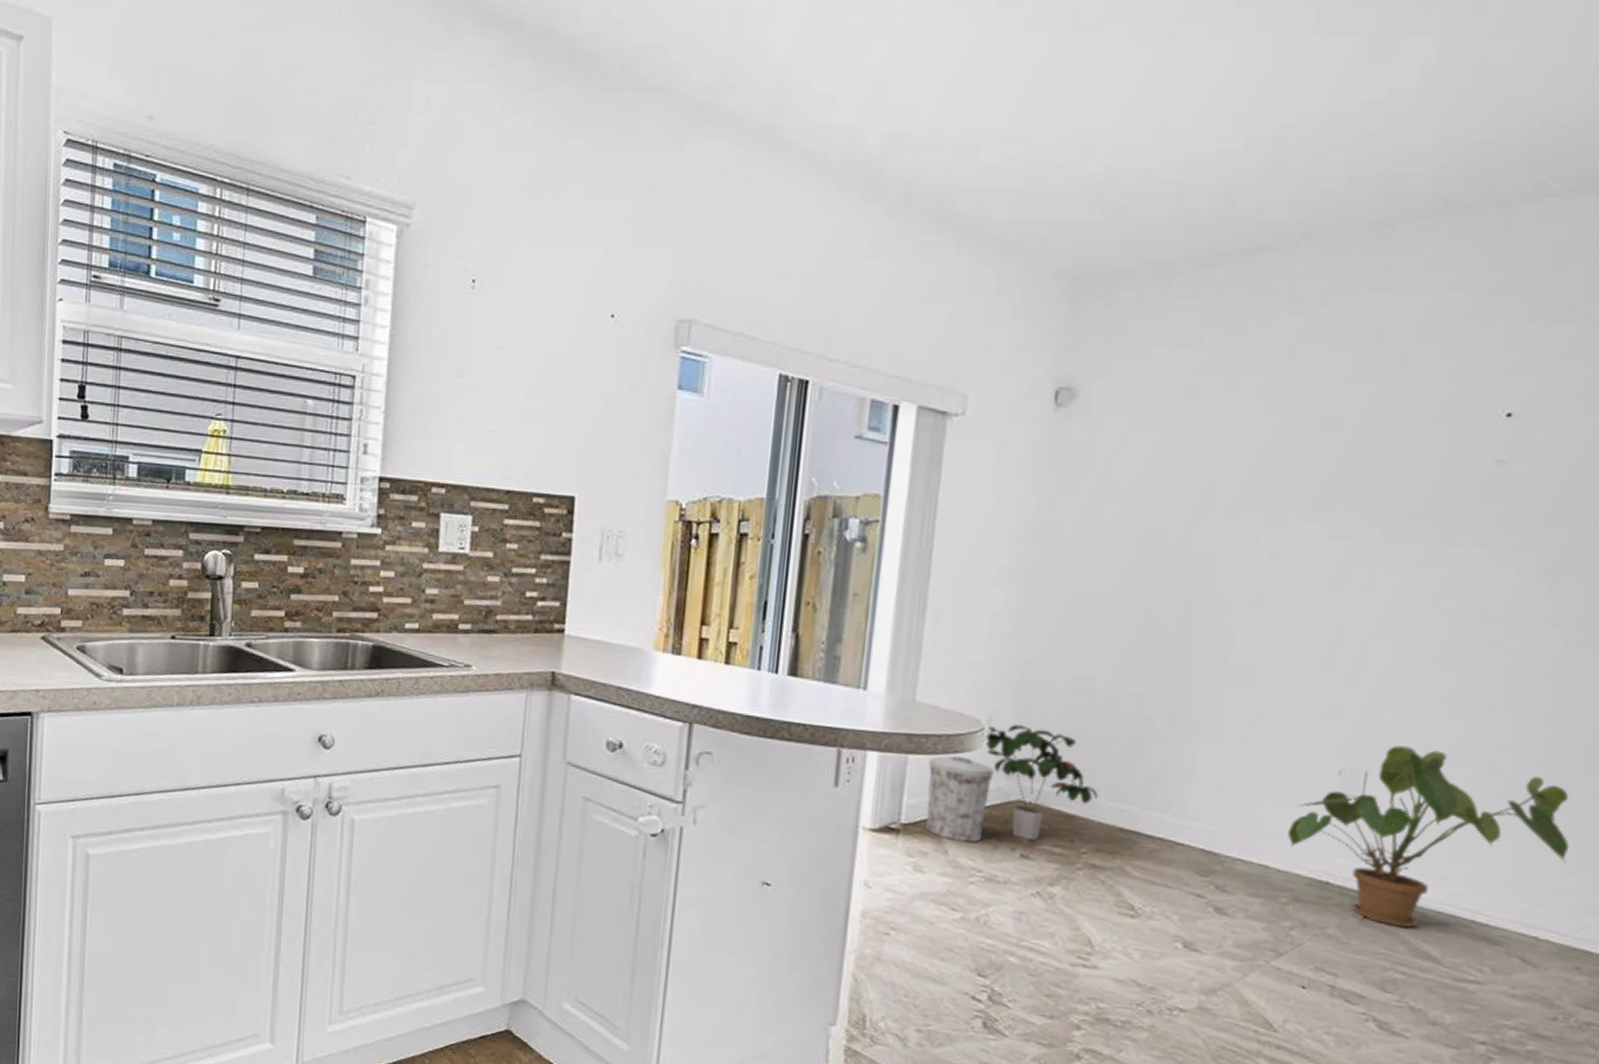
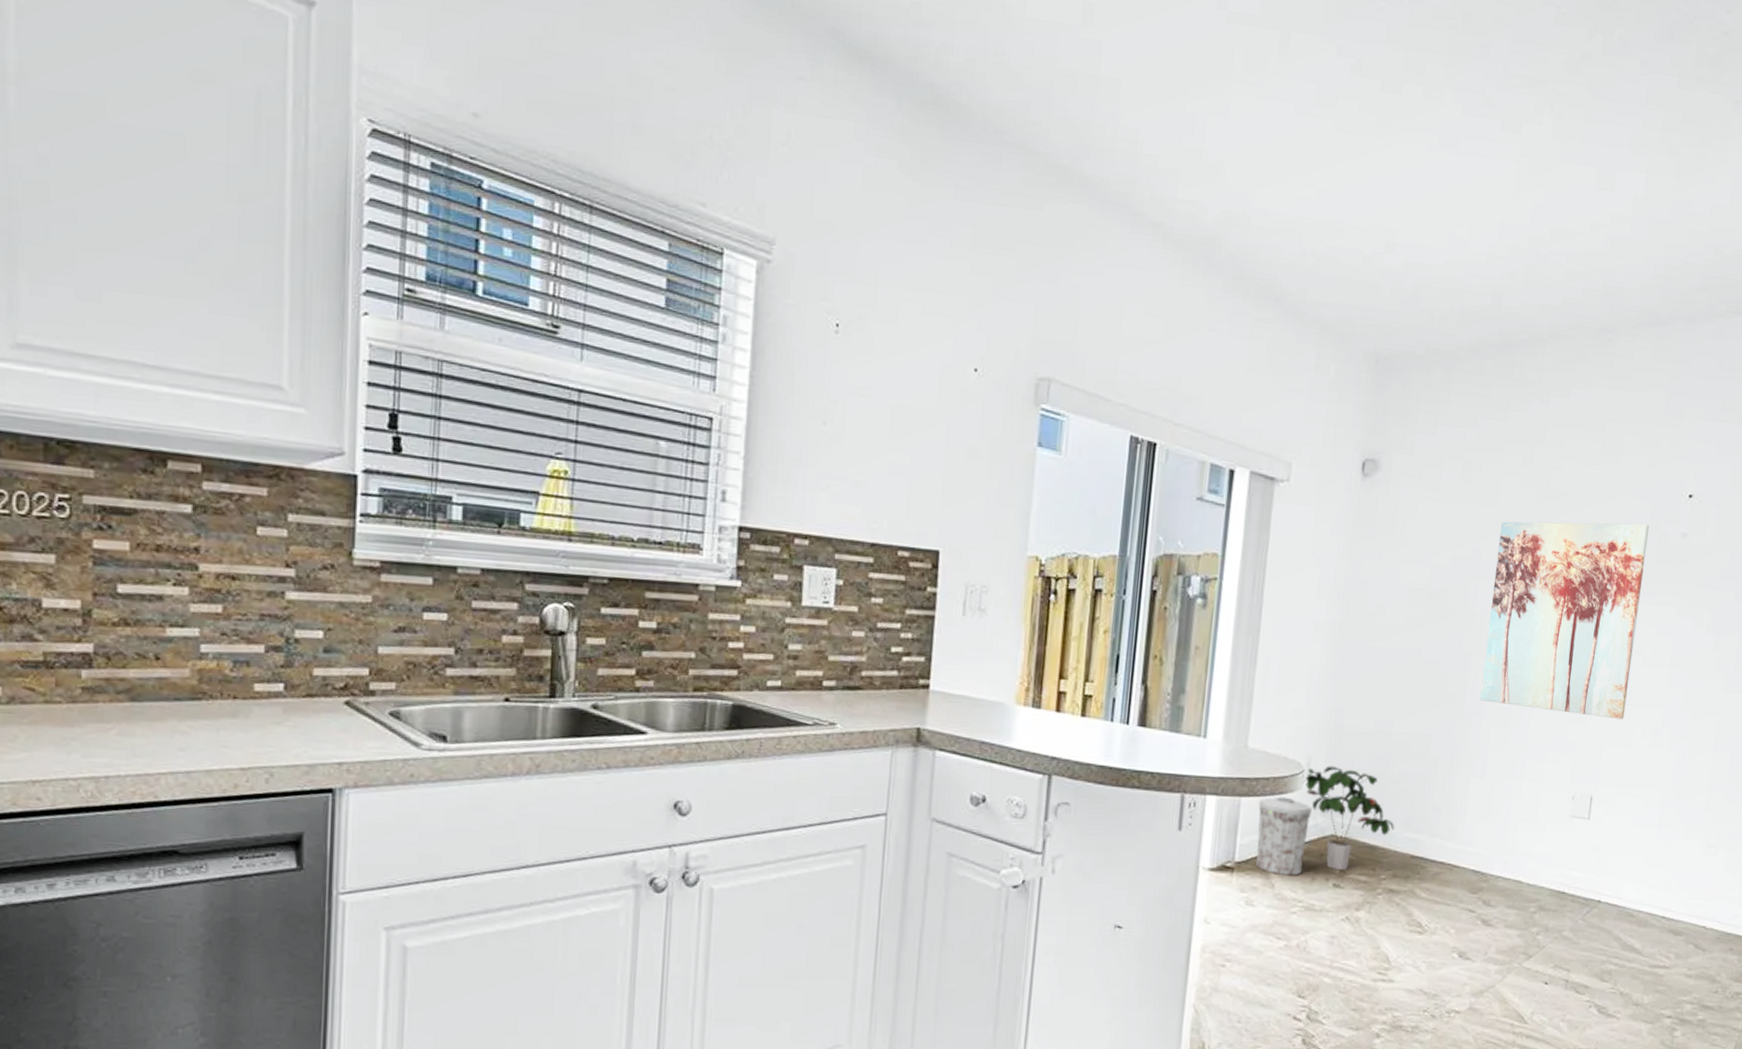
wall art: none [1210,450,1447,682] -> present [1480,521,1649,719]
house plant: present [1287,745,1569,928] -> none [1535,773,1727,926]

